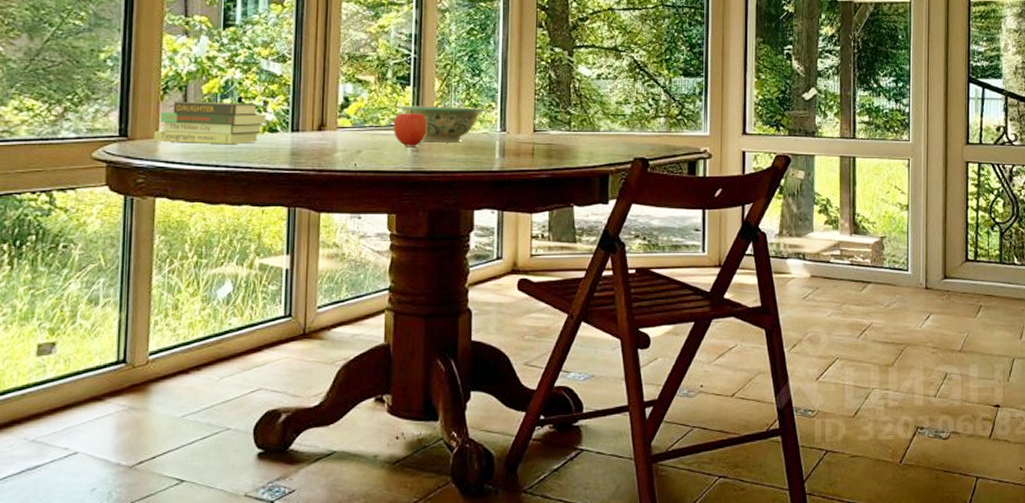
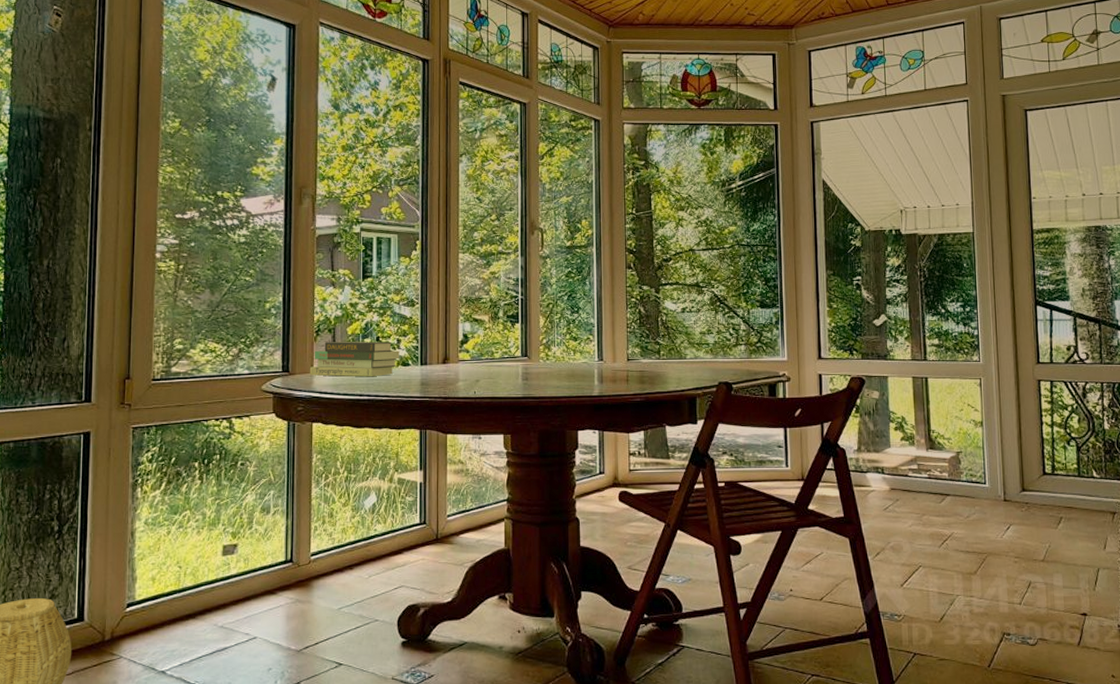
fruit: present [393,109,428,146] -> none [505,343,535,376]
decorative bowl: present [398,105,486,143] -> none [509,340,585,372]

